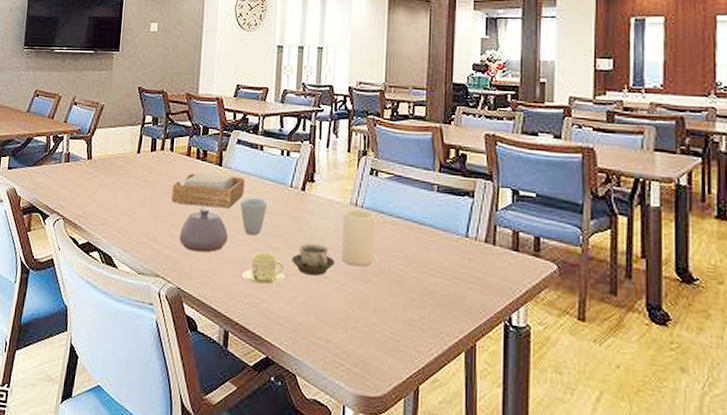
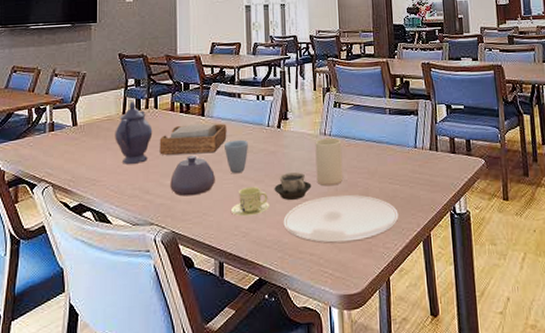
teapot: none [127,140,167,208] -> present [115,101,153,164]
plate: none [298,278,437,338] -> present [283,194,399,244]

